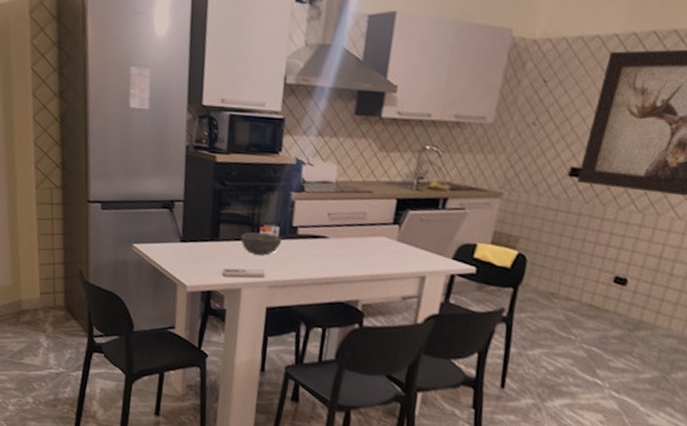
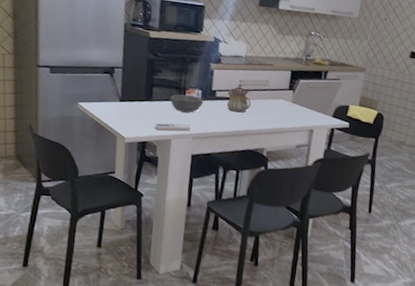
teapot: none [310,217,343,255] -> present [226,83,251,113]

